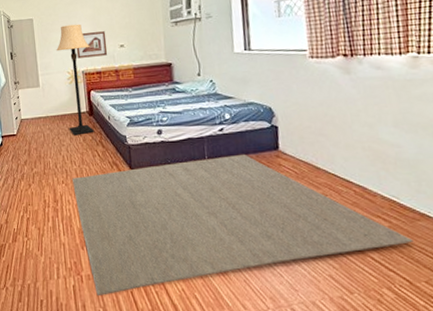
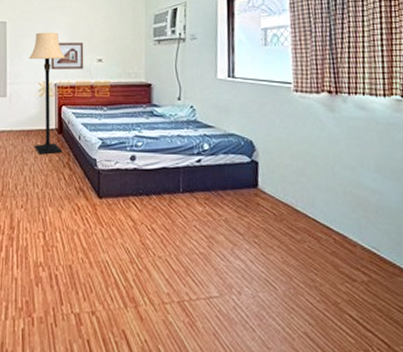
rug: present [72,154,414,297] -> none [33,189,393,344]

